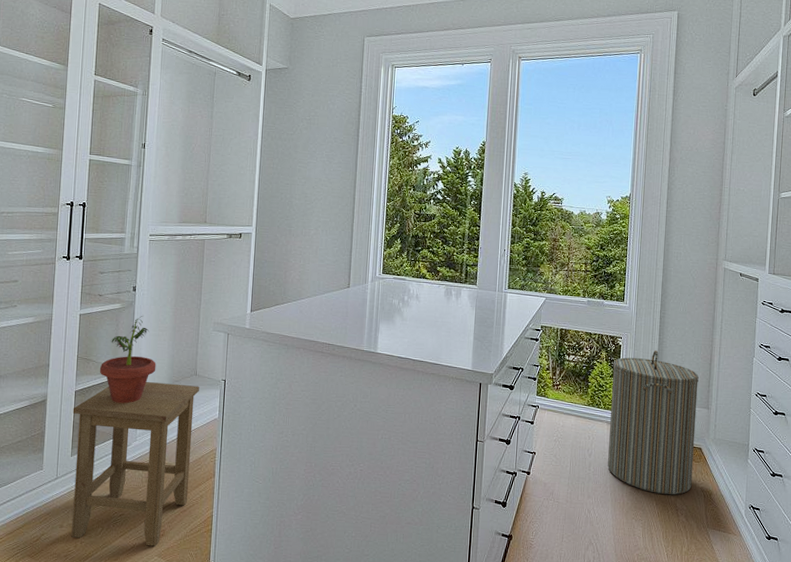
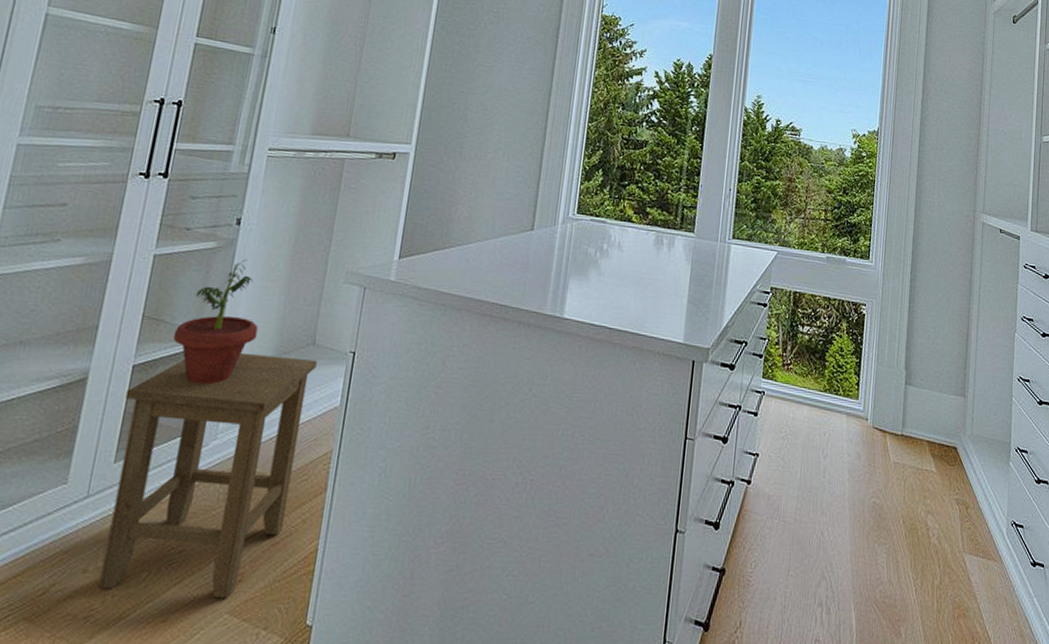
laundry hamper: present [608,350,699,495] -> none [846,321,954,510]

